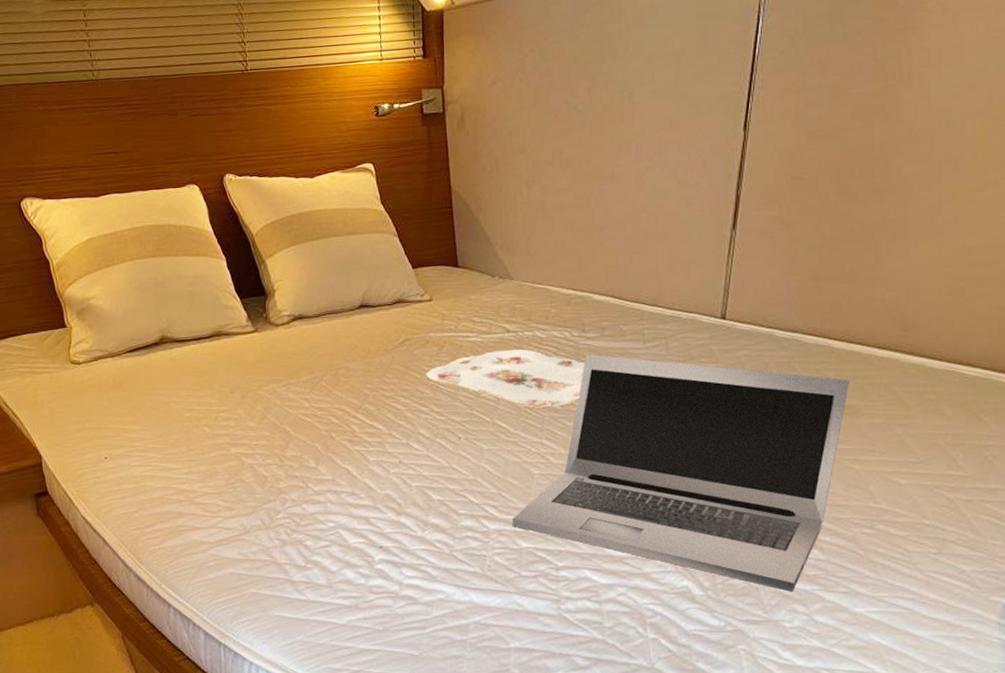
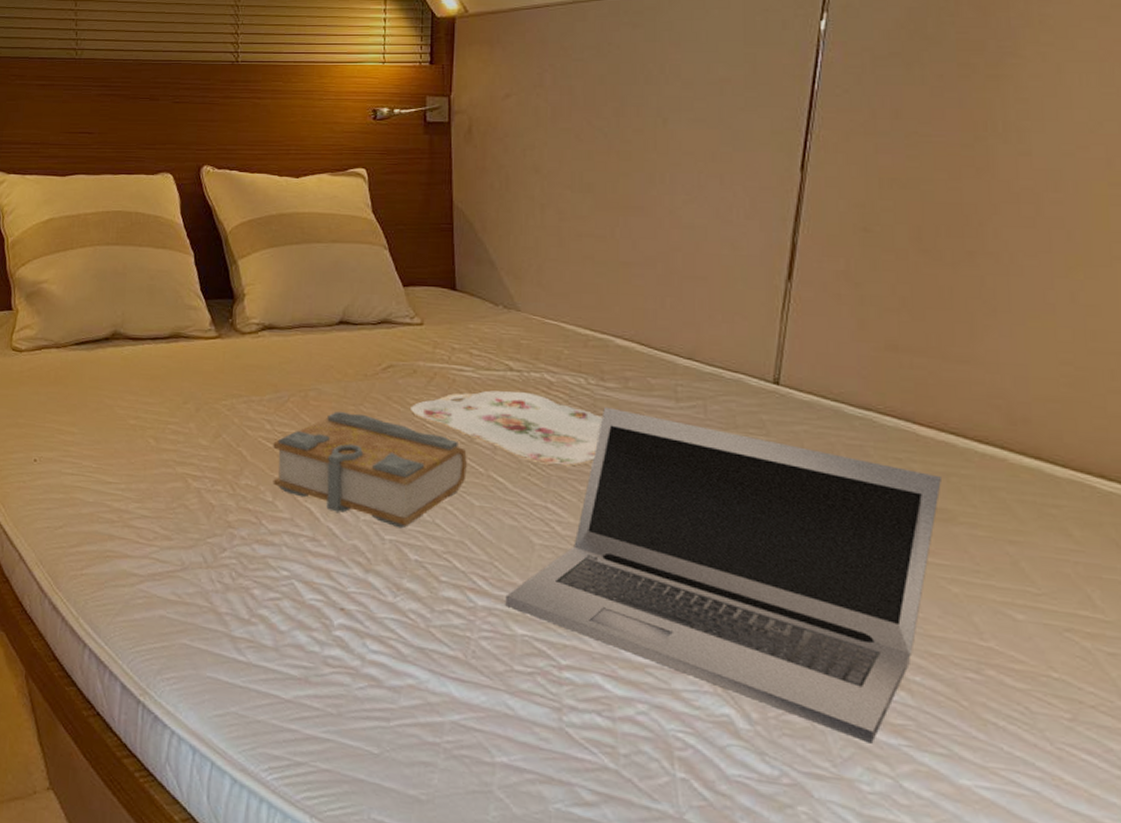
book: none [312,383,476,476] -> present [272,411,467,529]

